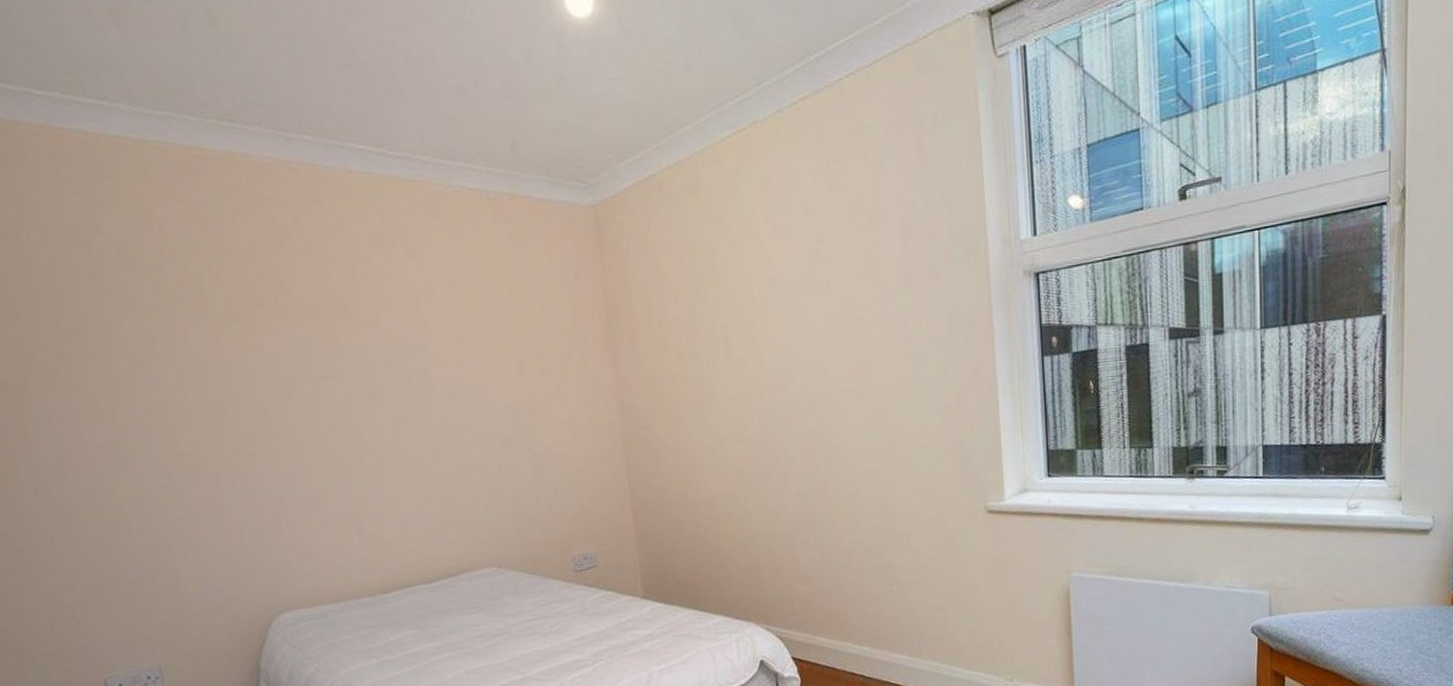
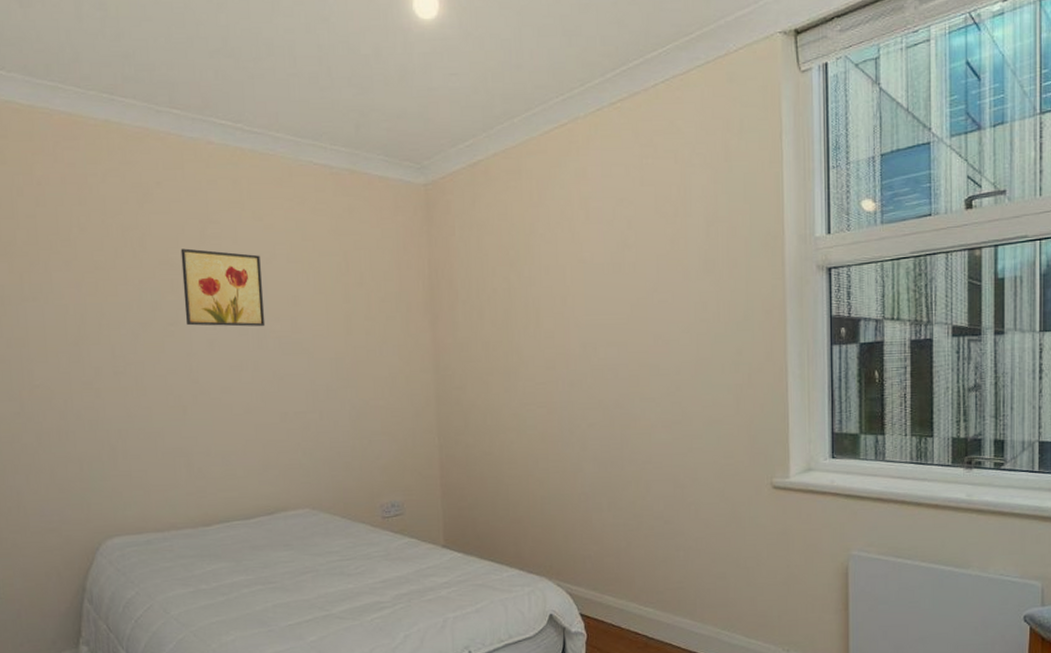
wall art: none [328,292,430,378] -> present [180,248,266,327]

